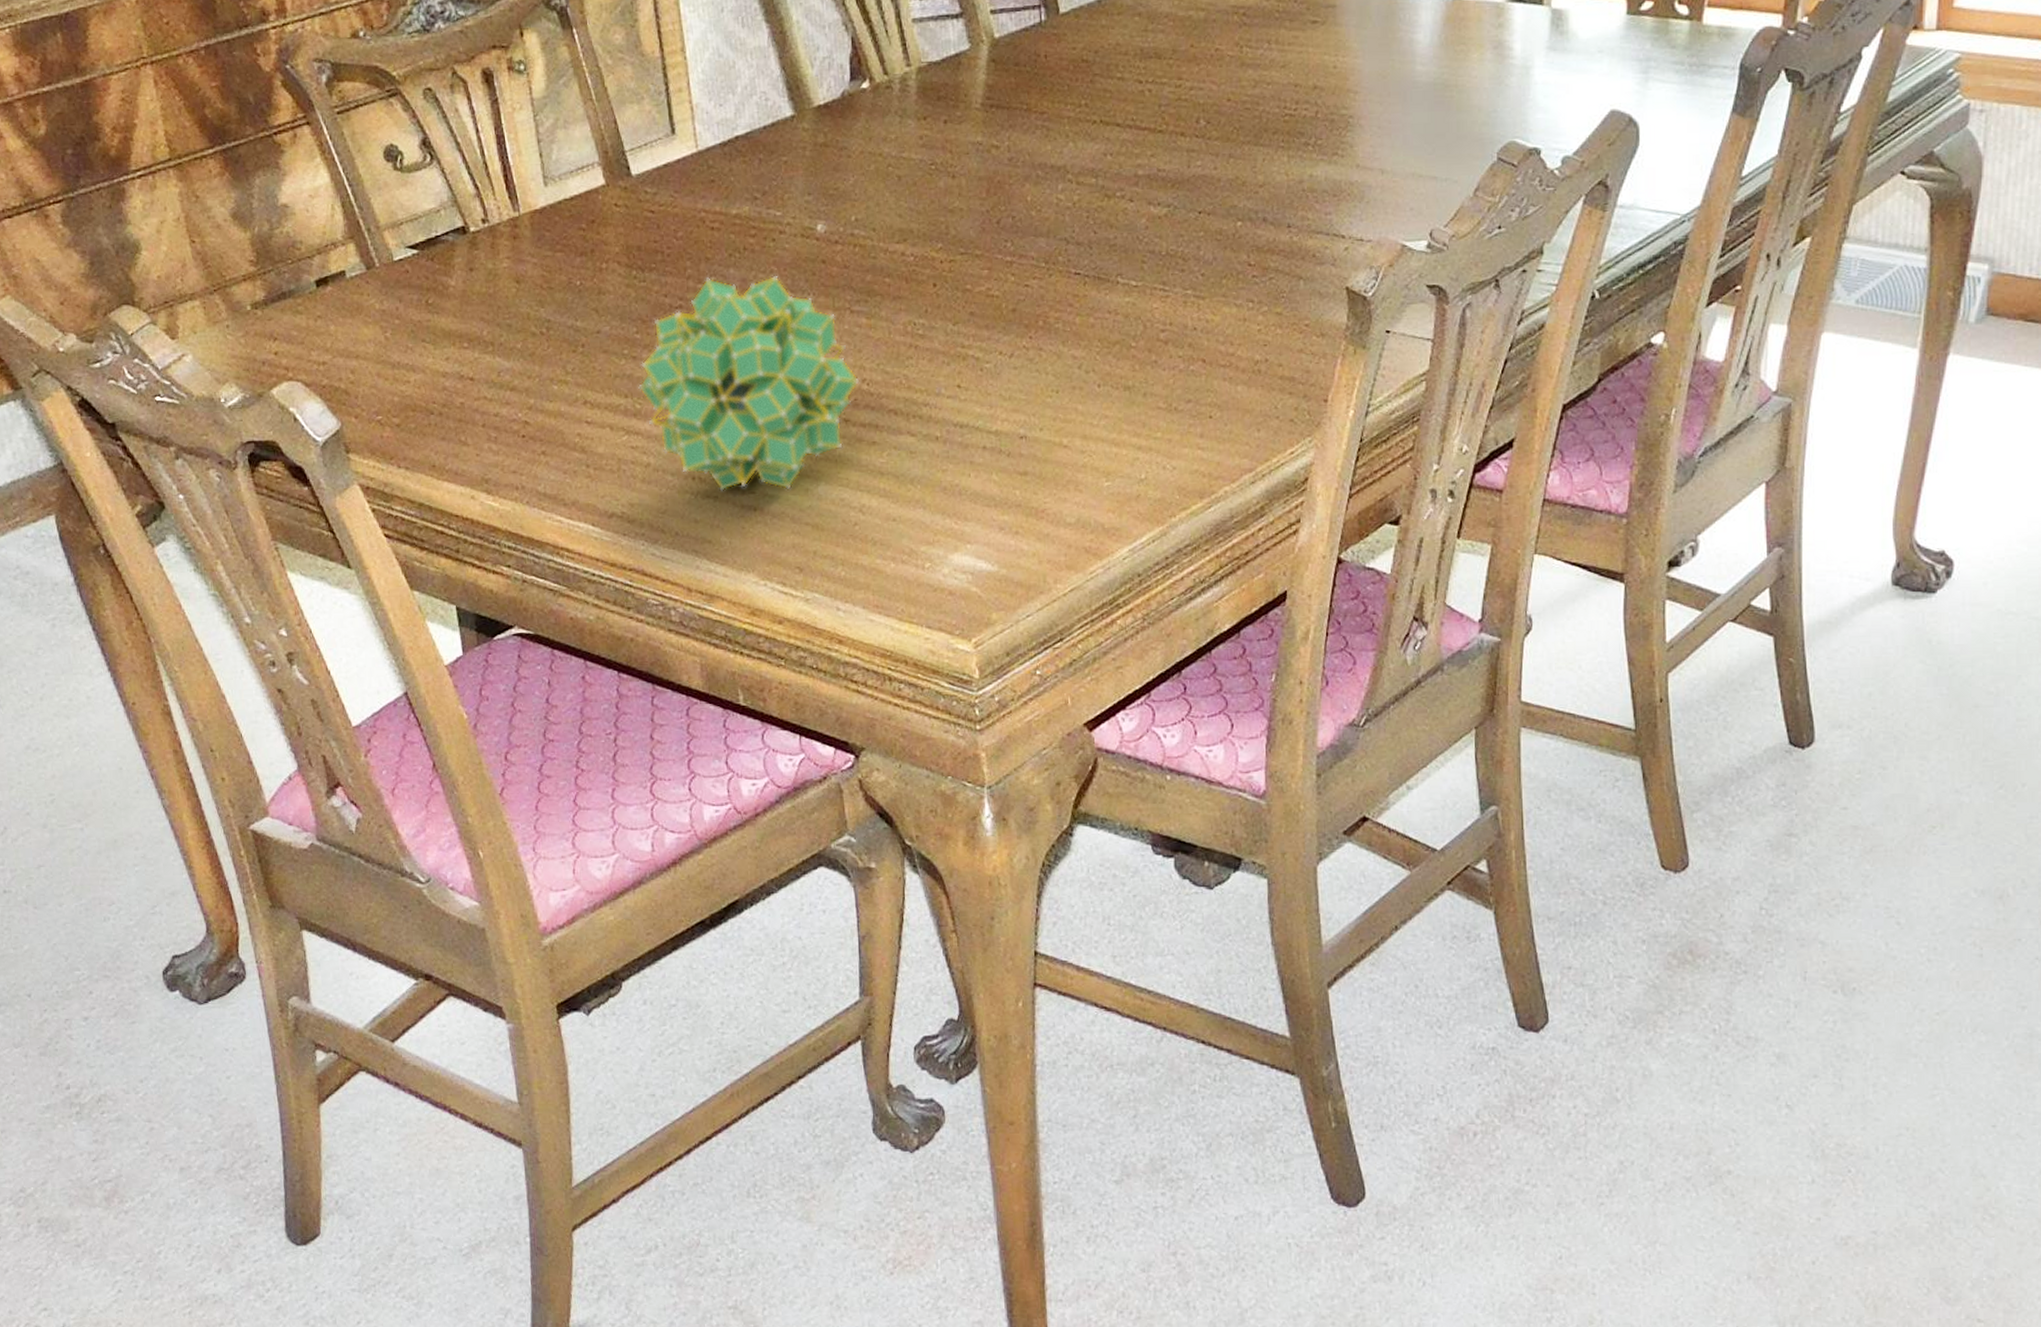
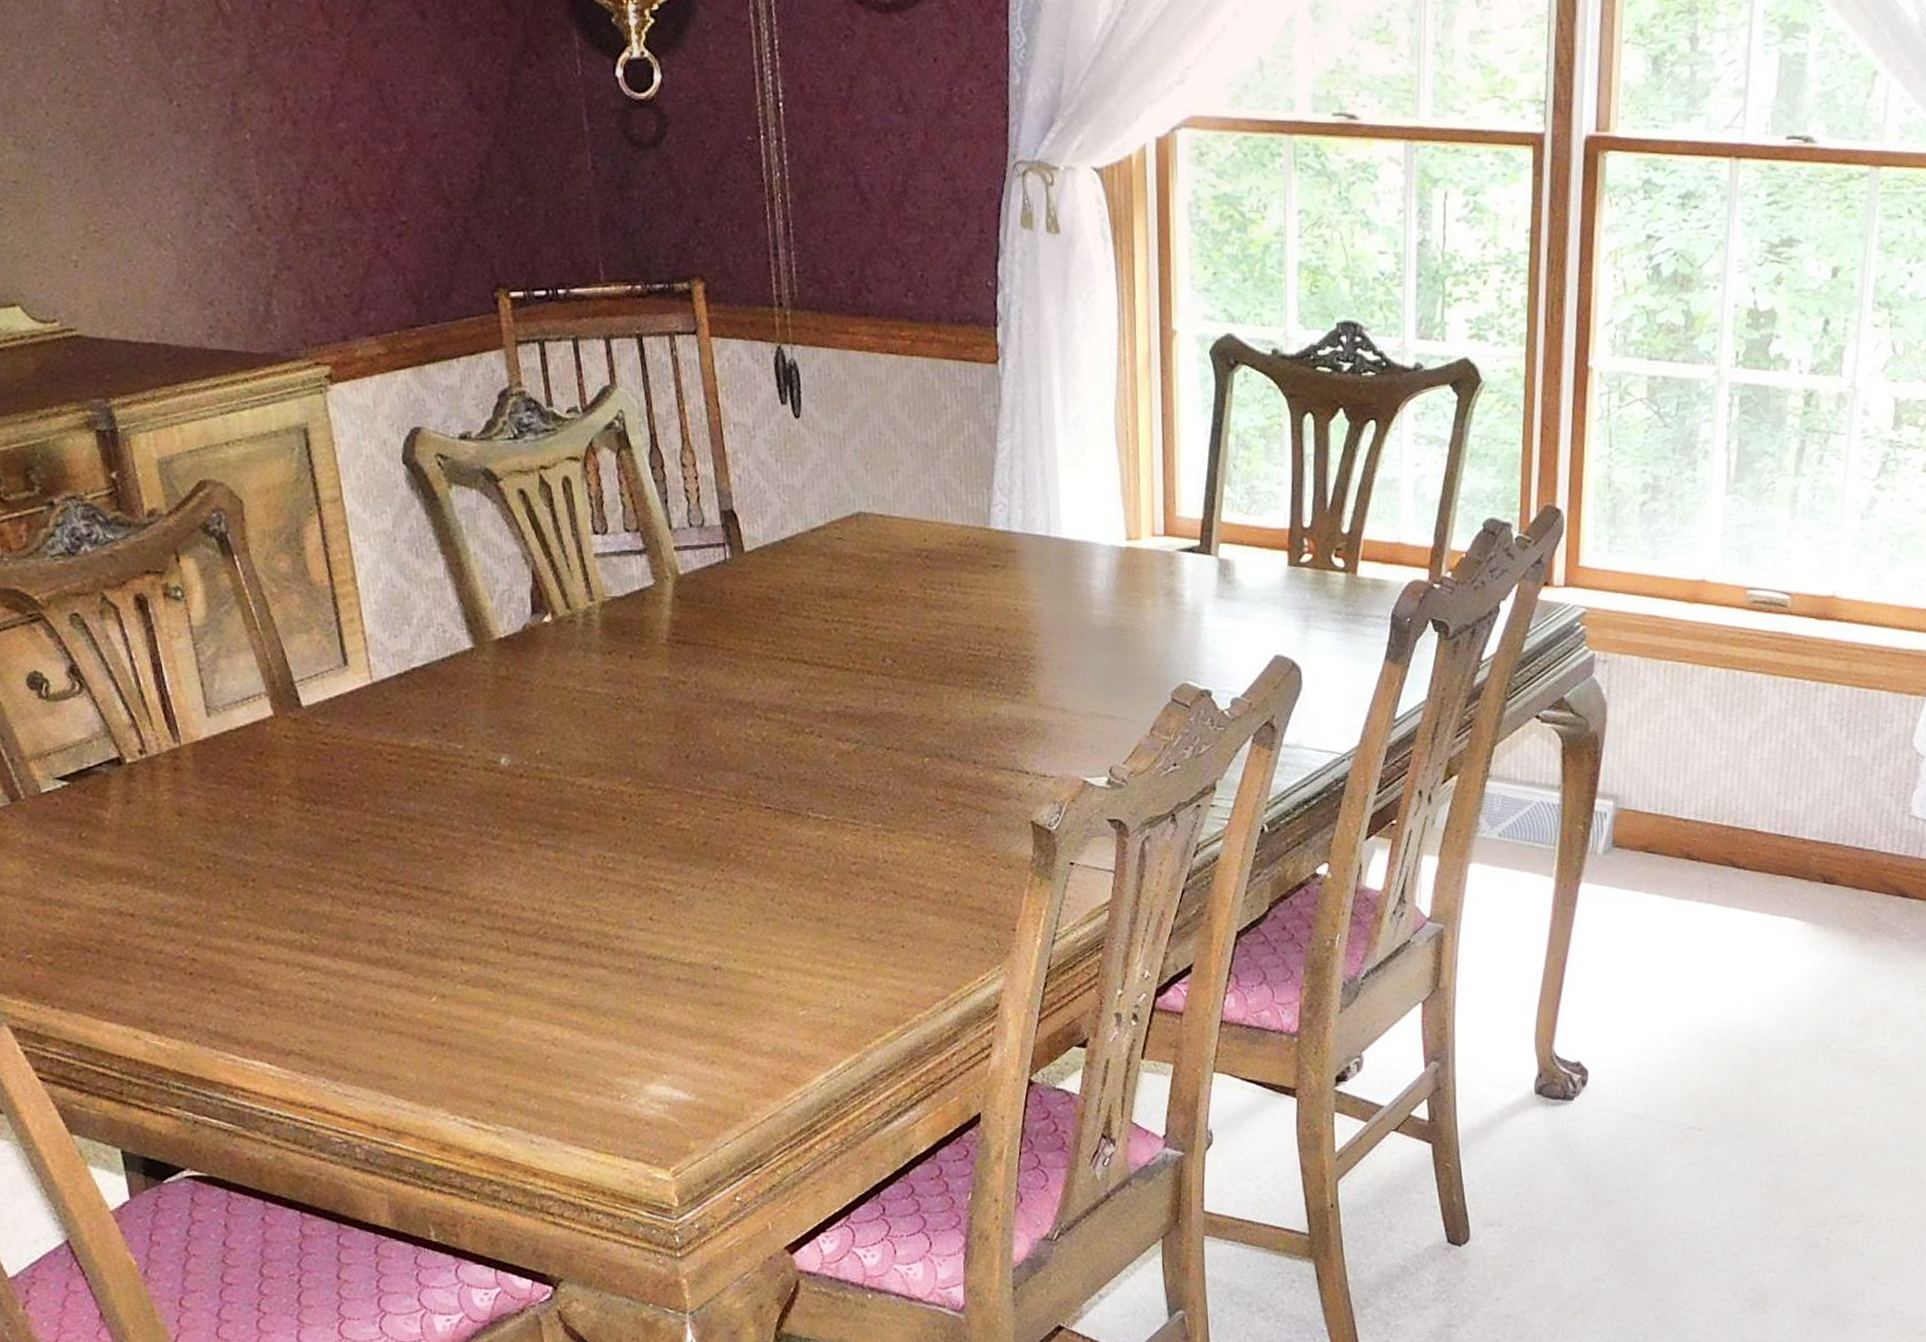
decorative ball: present [638,275,859,491] -> none [315,808,548,1026]

